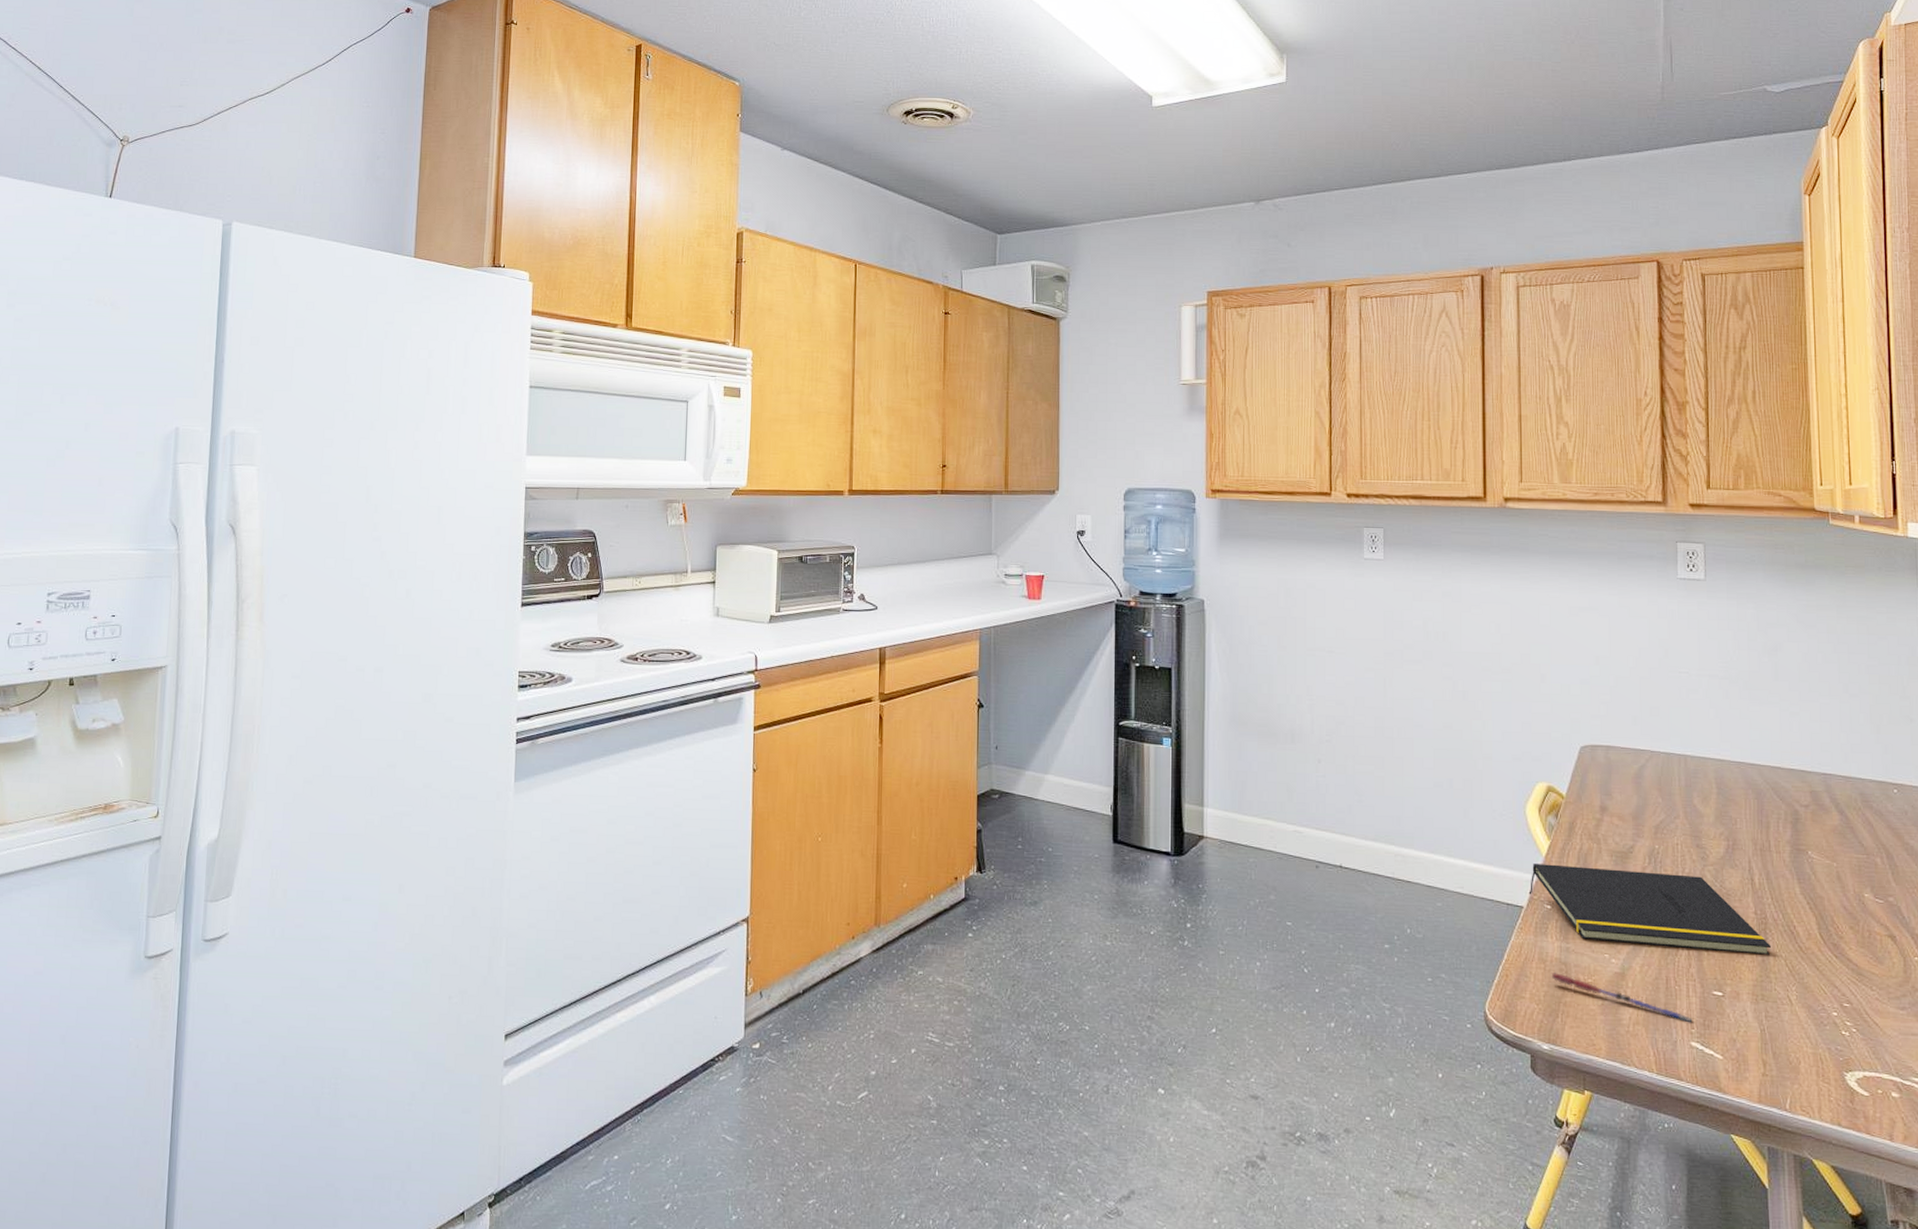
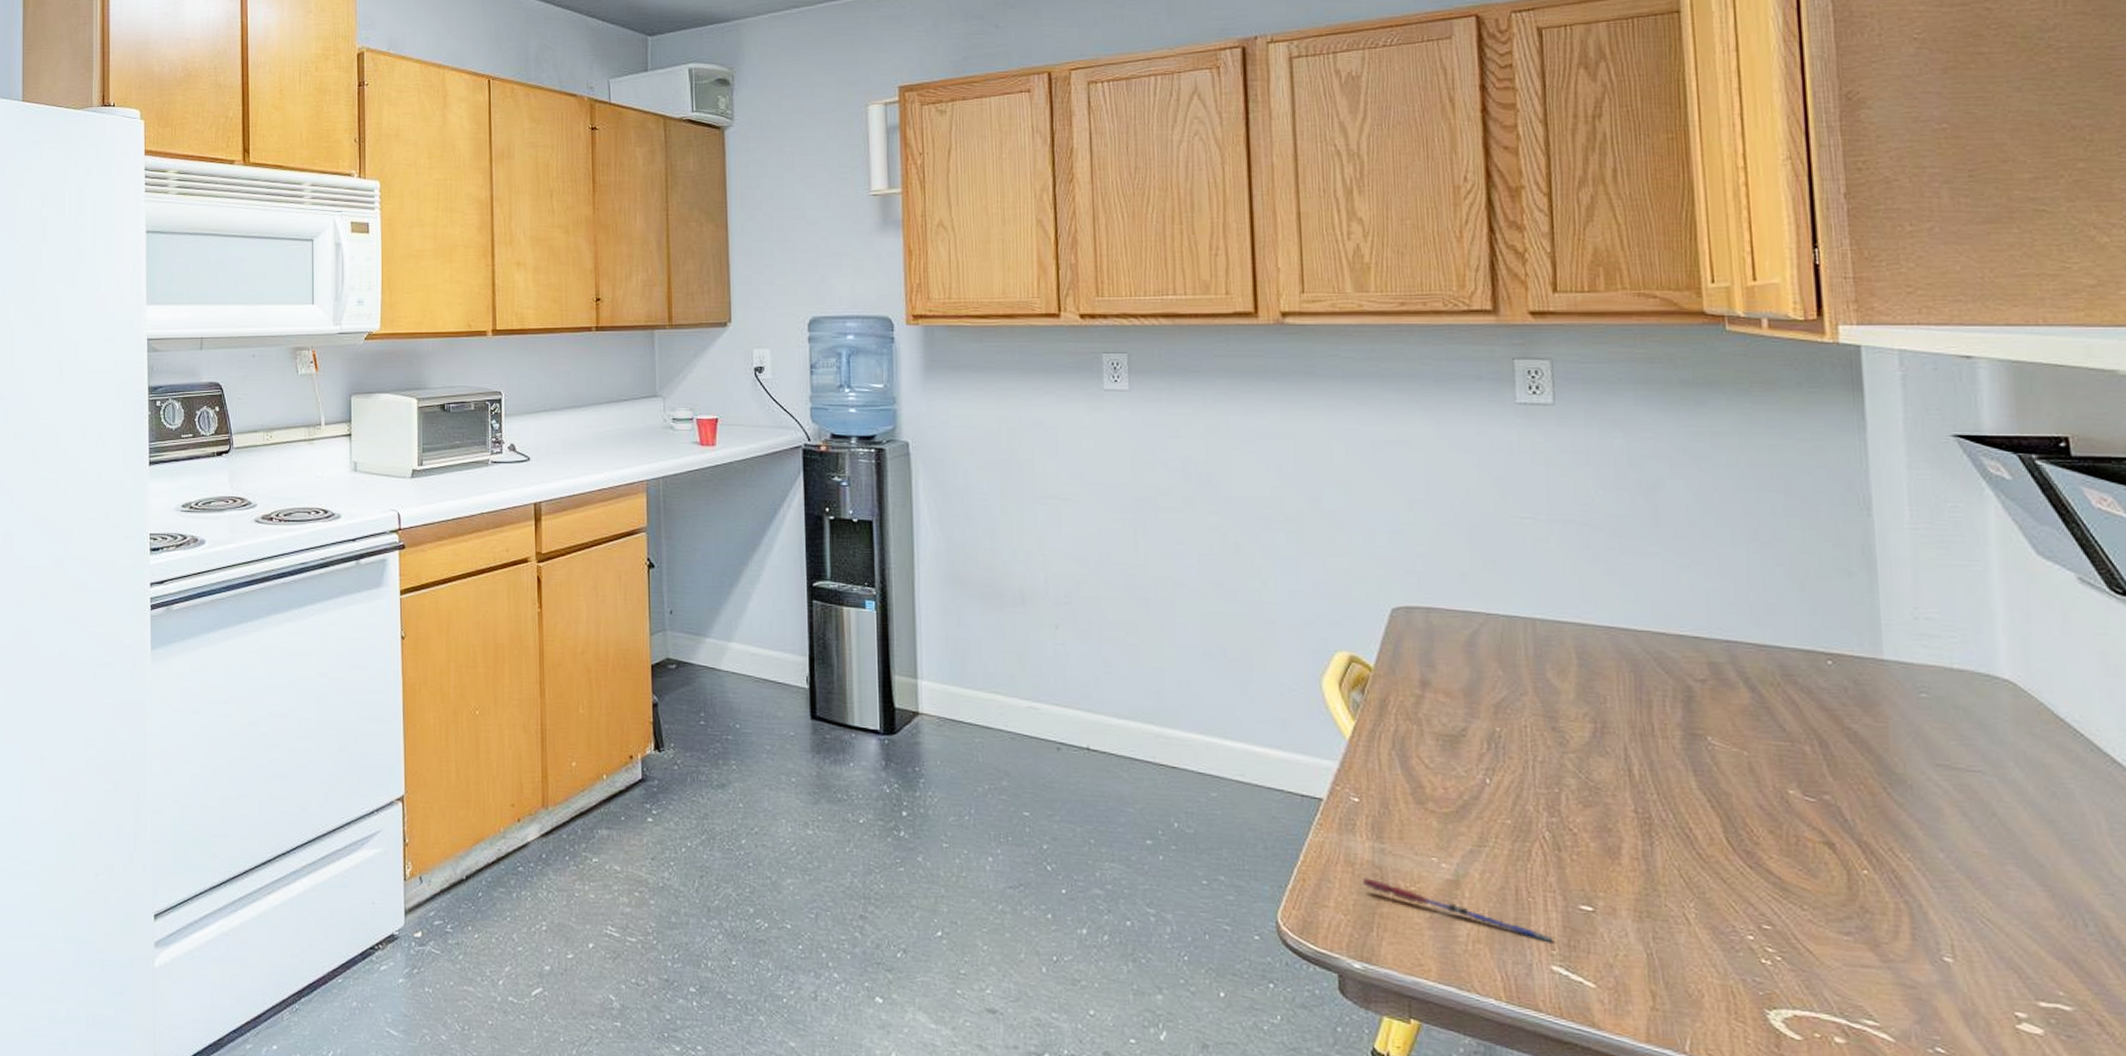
notepad: present [1528,863,1772,955] -> none [1329,748,1660,863]

